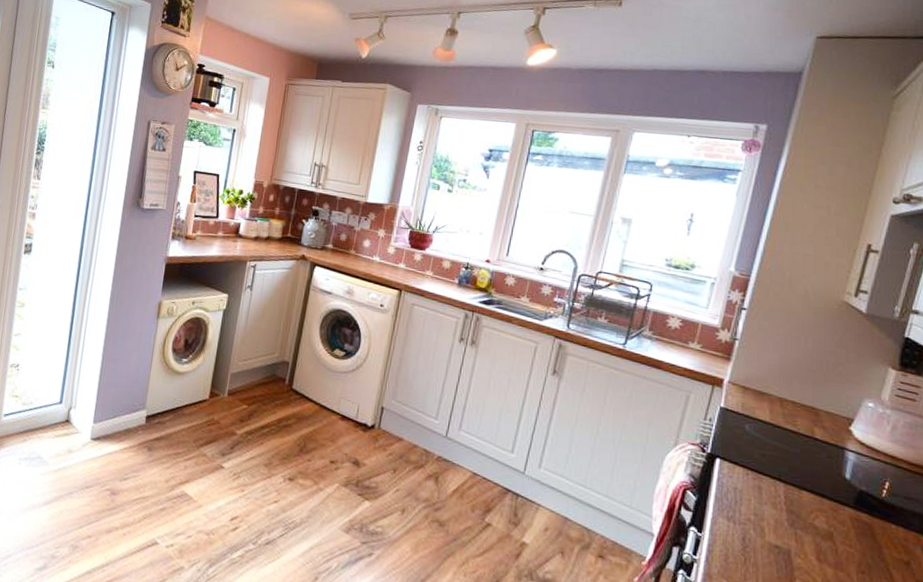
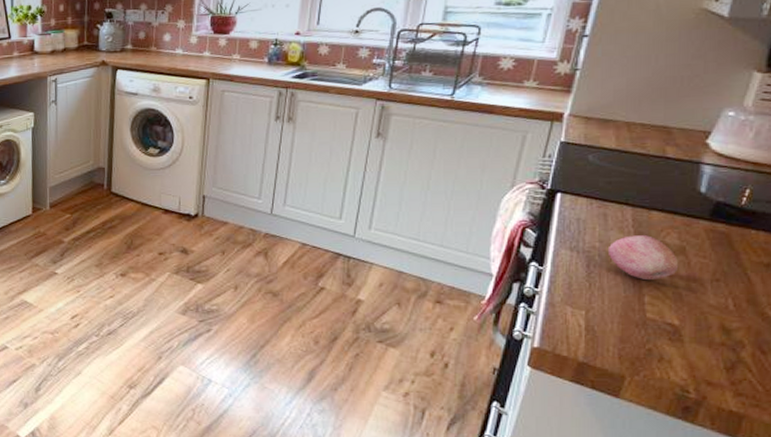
fruit: none [761,513,827,564] -> present [607,235,679,279]

